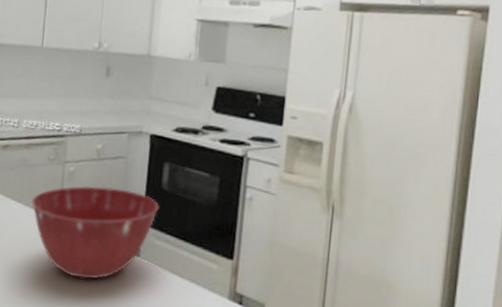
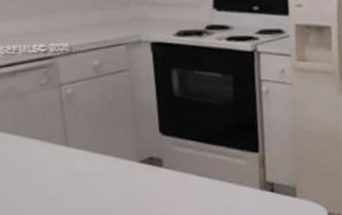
mixing bowl: present [31,185,159,279] -> none [30,103,174,199]

